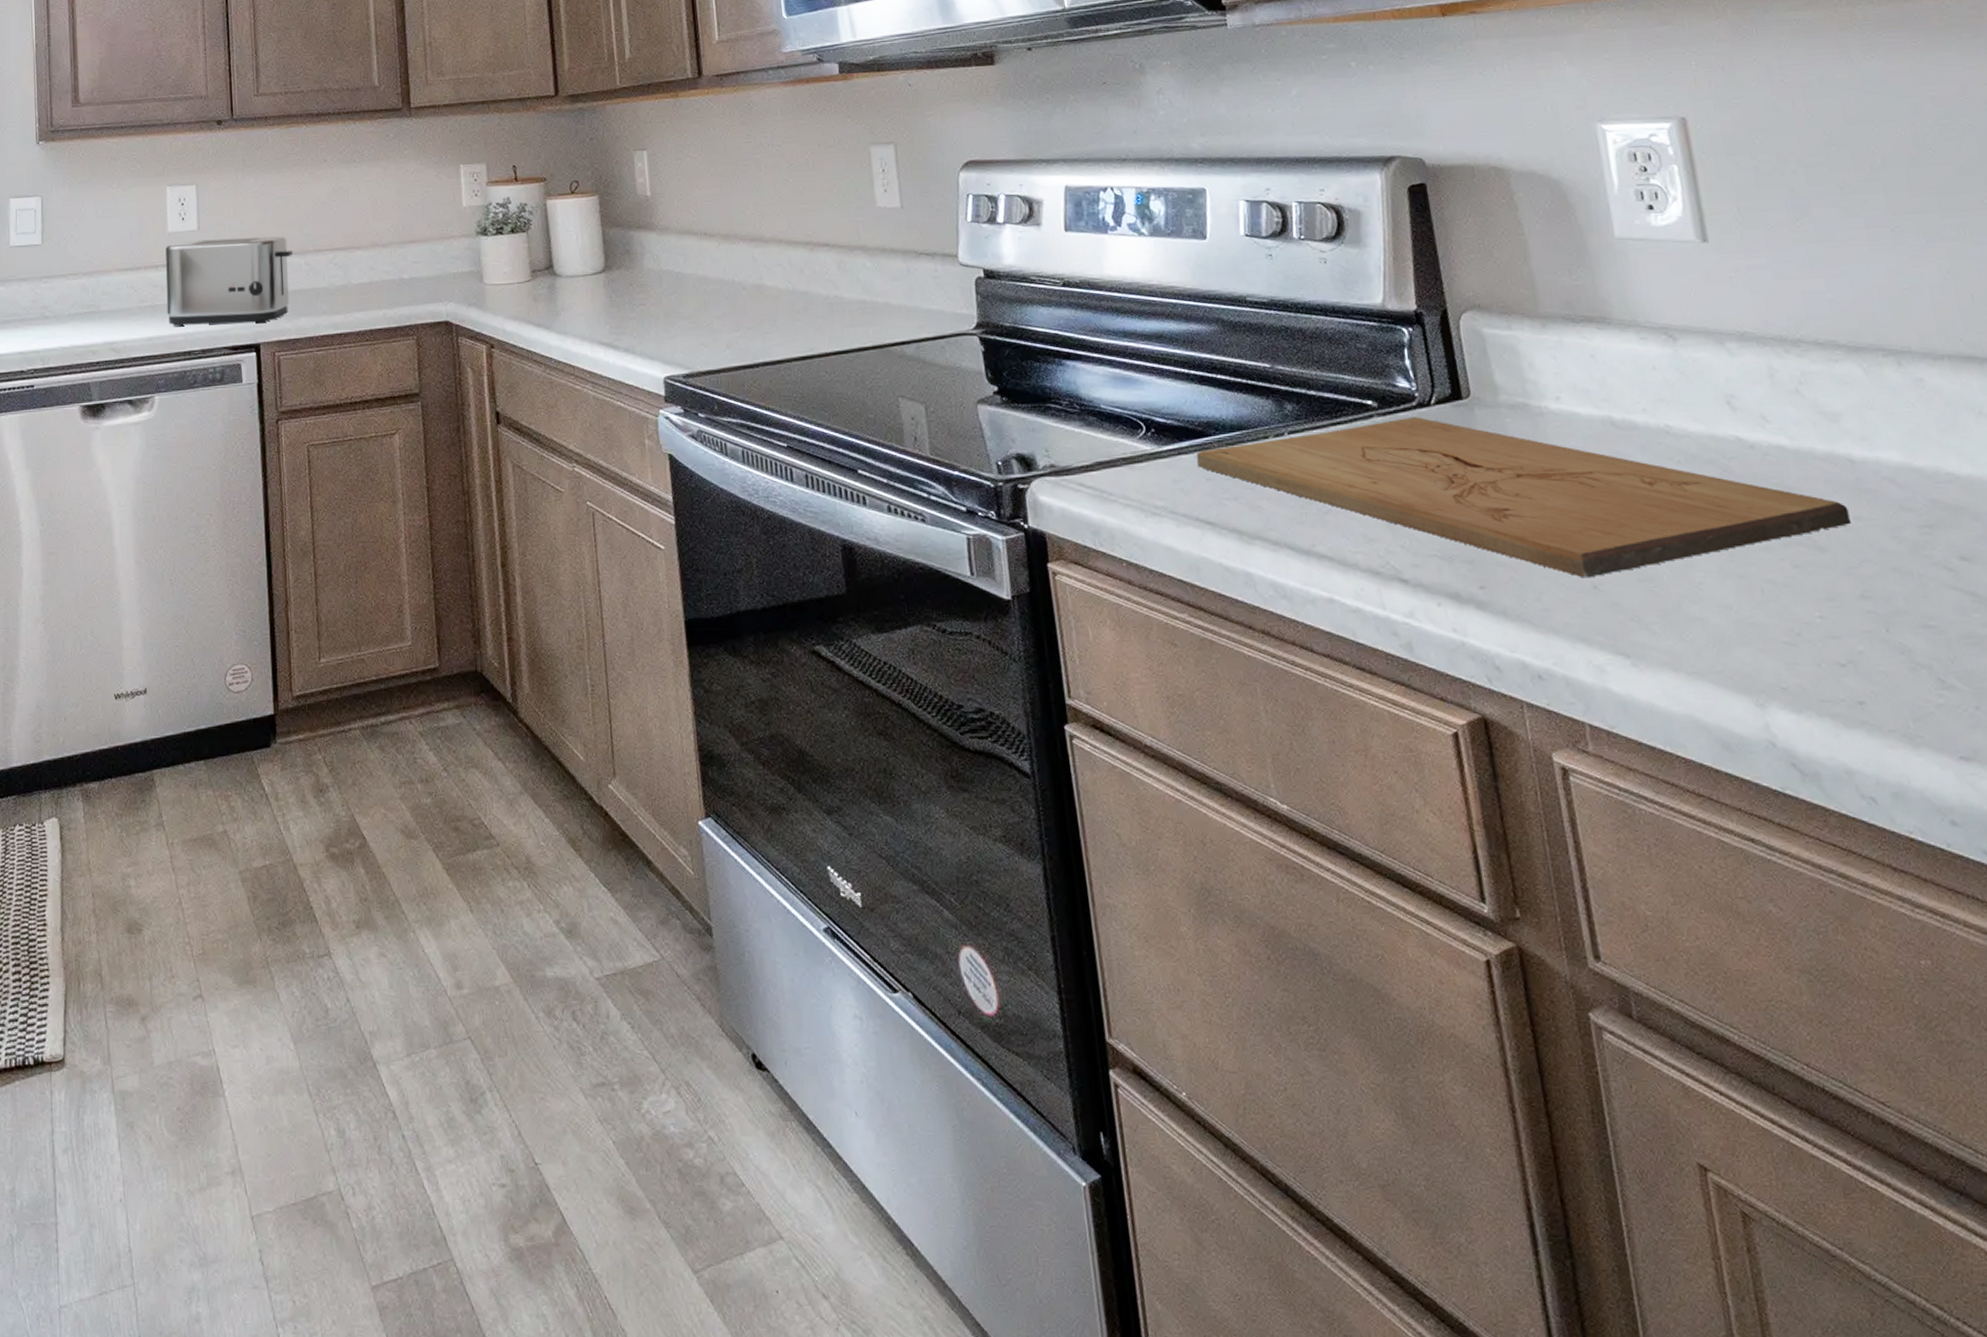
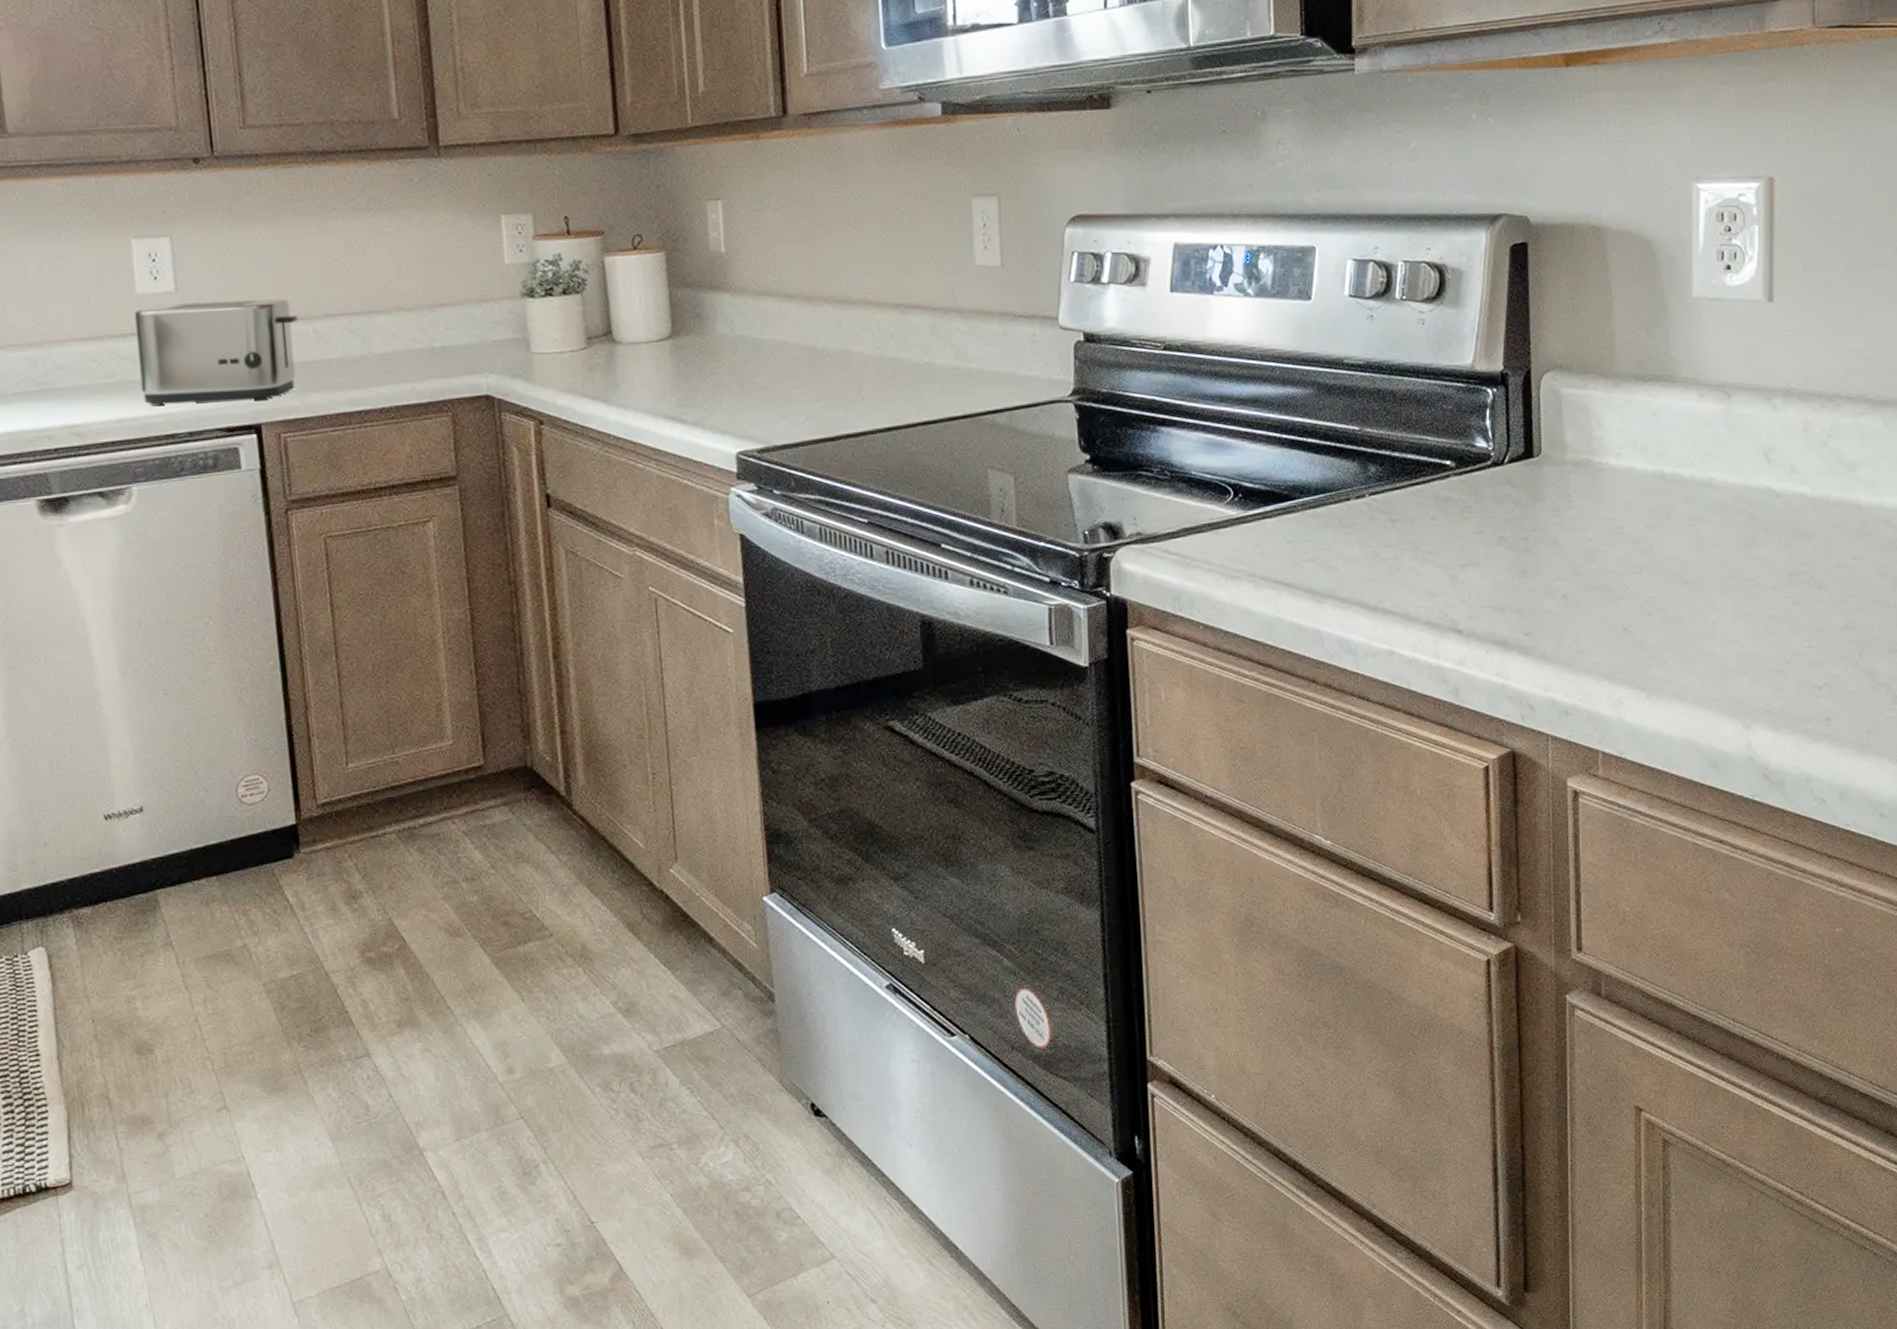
cutting board: present [1196,417,1852,578] -> none [1279,476,1849,622]

